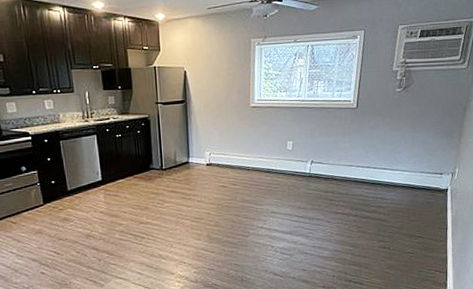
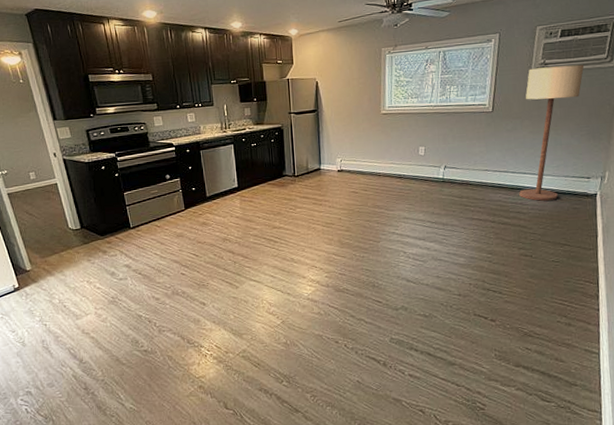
floor lamp: none [380,65,440,196] -> present [519,64,585,201]

